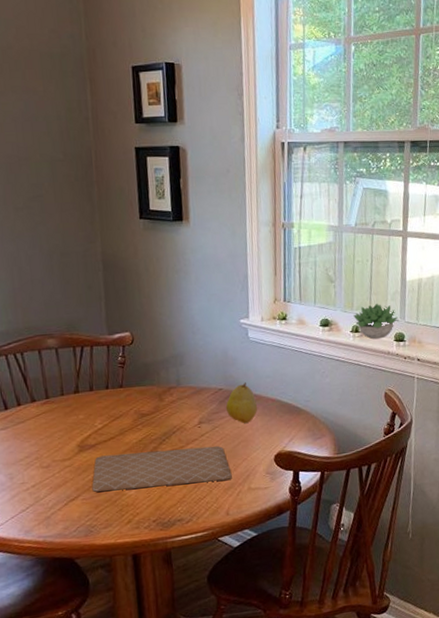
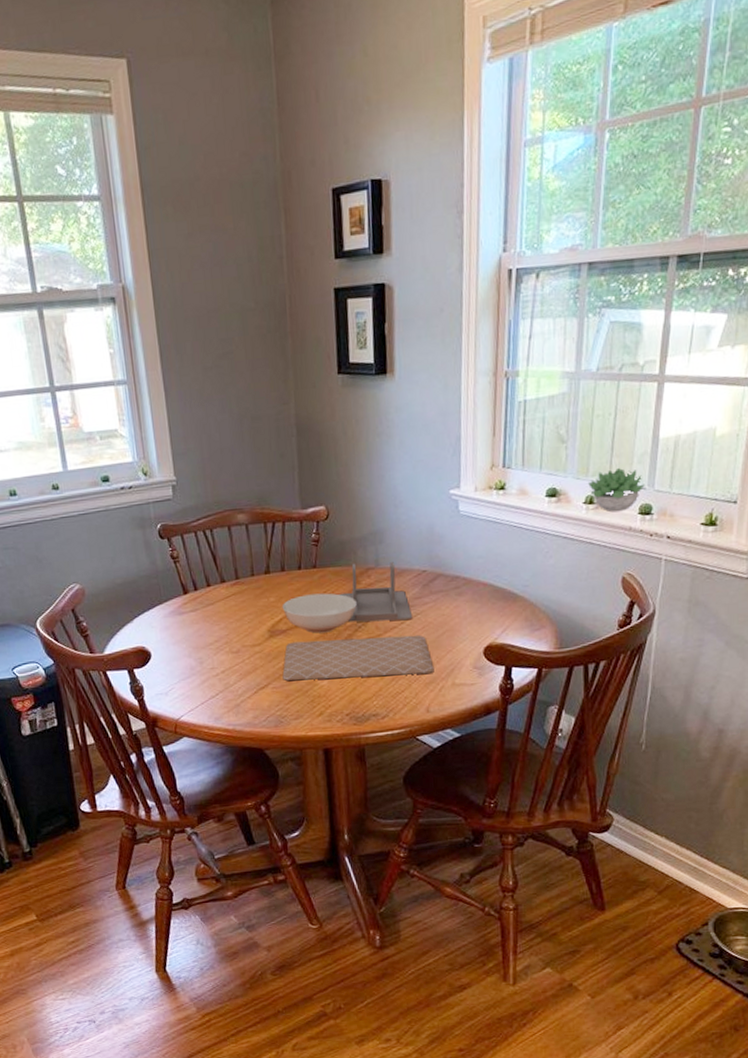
bowl: none [90,410,161,447] -> present [282,593,357,634]
napkin holder: none [145,382,212,436] -> present [339,562,413,623]
fruit: present [225,381,257,424] -> none [429,562,466,611]

